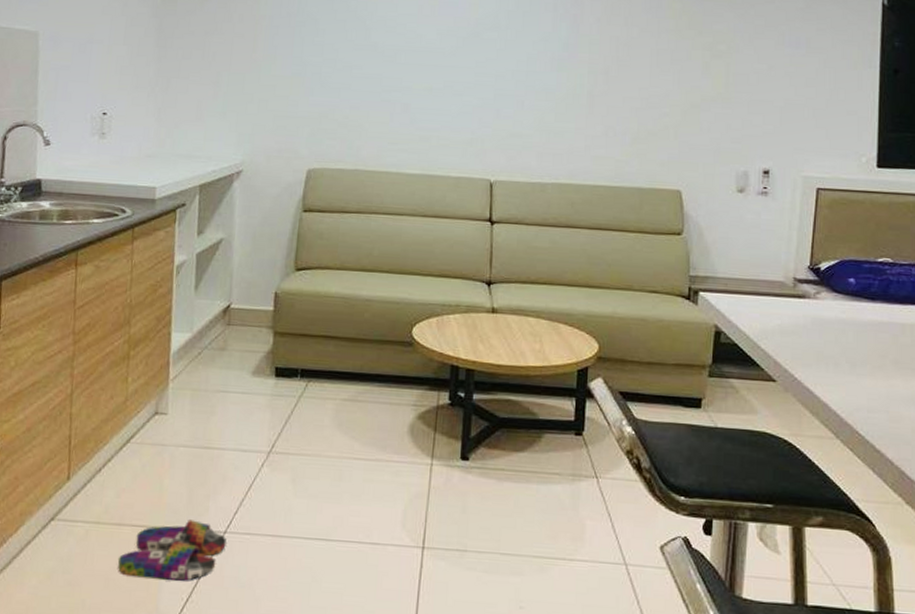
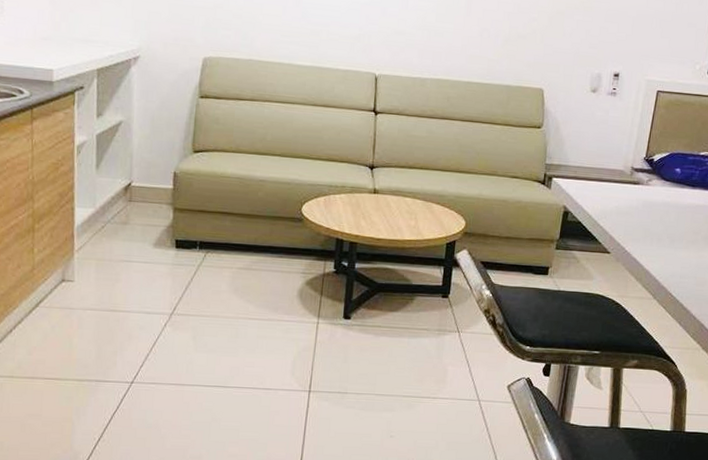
slippers: present [117,520,227,581] -> none [32,372,134,424]

